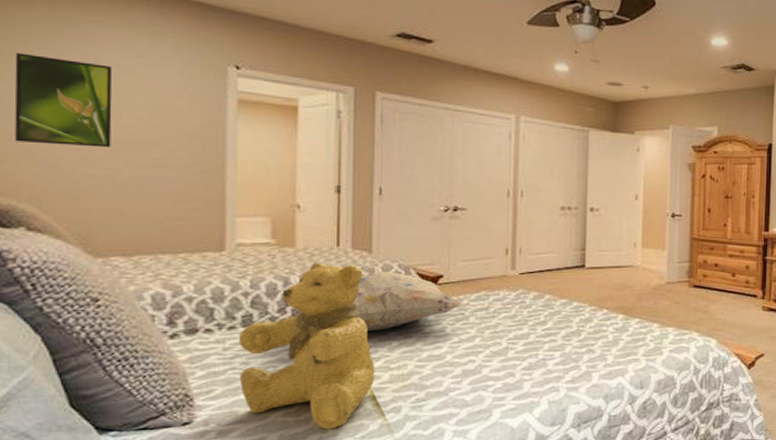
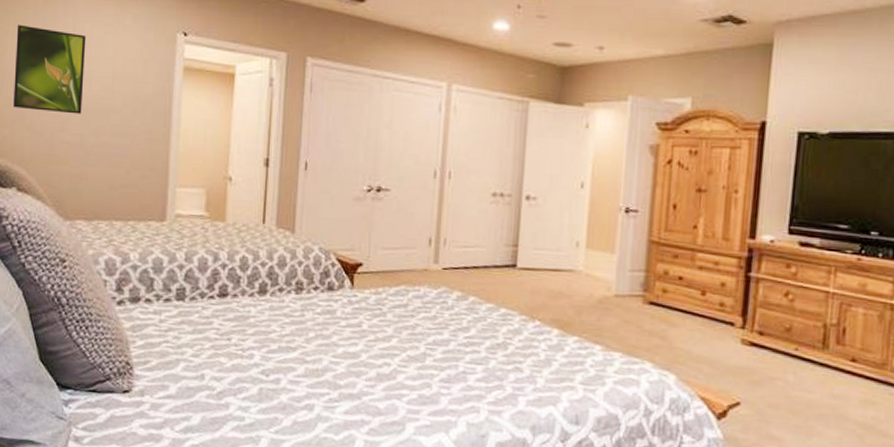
teddy bear: present [238,263,375,430] -> none [171,239,292,419]
decorative pillow: present [355,271,463,331] -> none [276,253,381,319]

